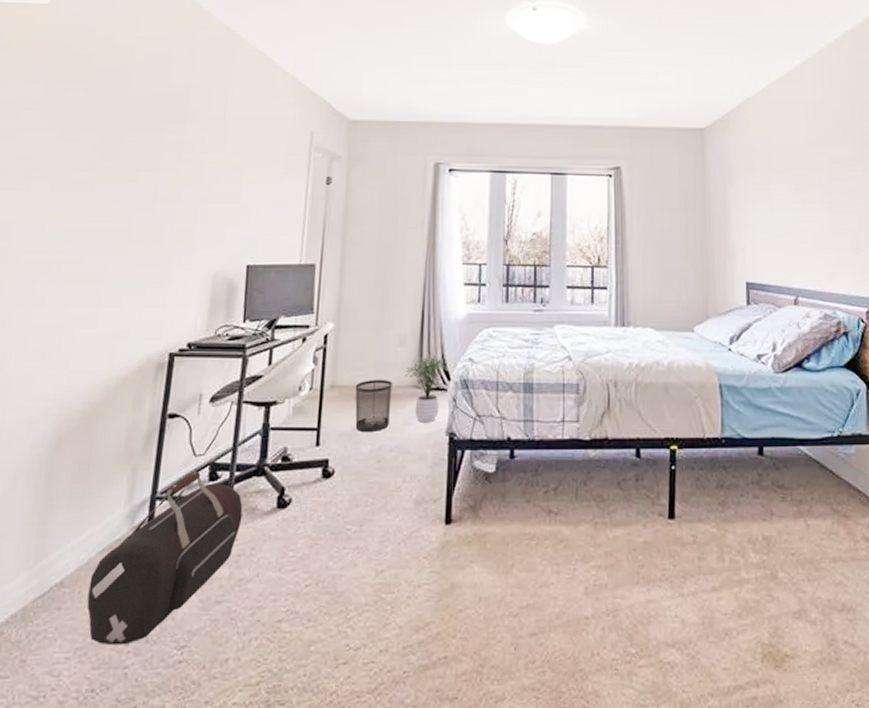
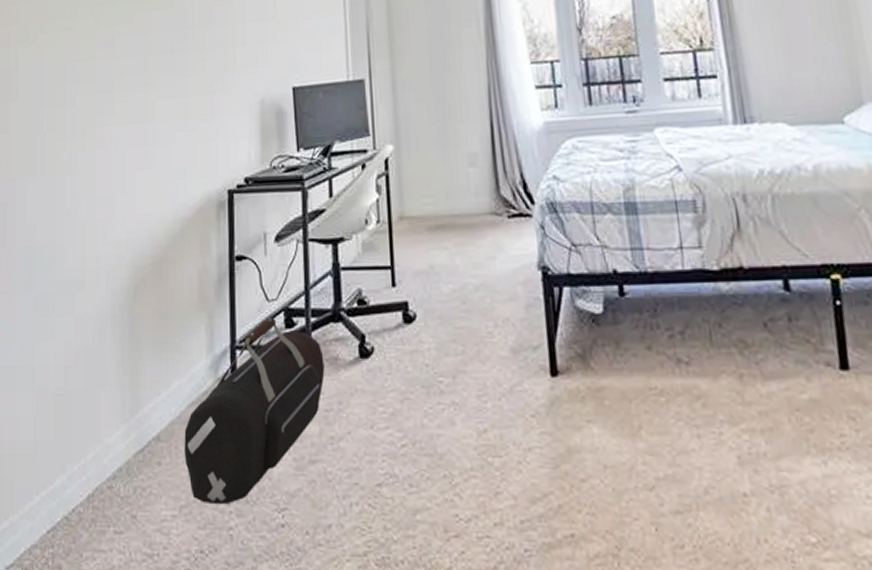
waste bin: present [355,379,393,432] -> none [426,206,470,269]
potted plant: present [405,356,447,423] -> none [480,175,529,256]

